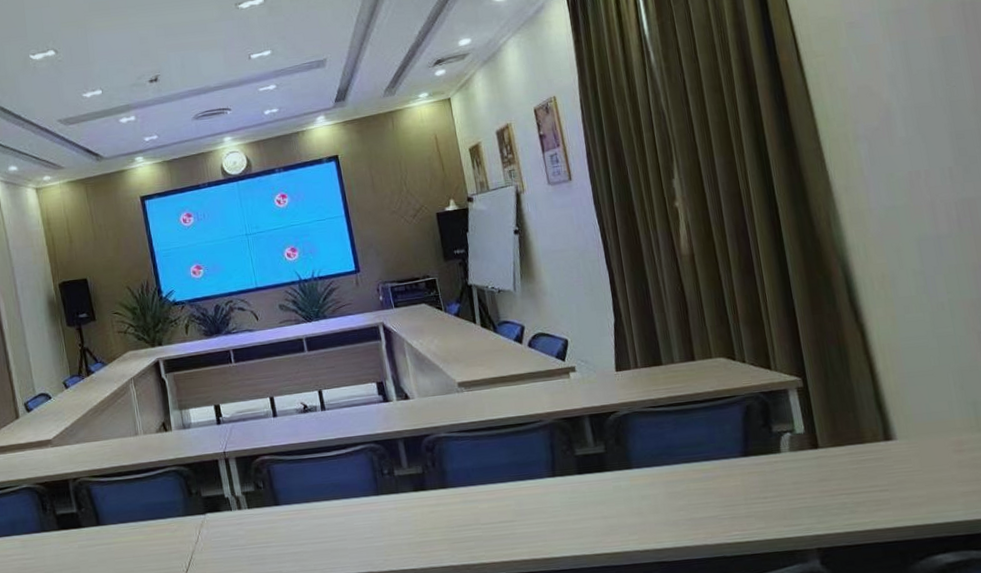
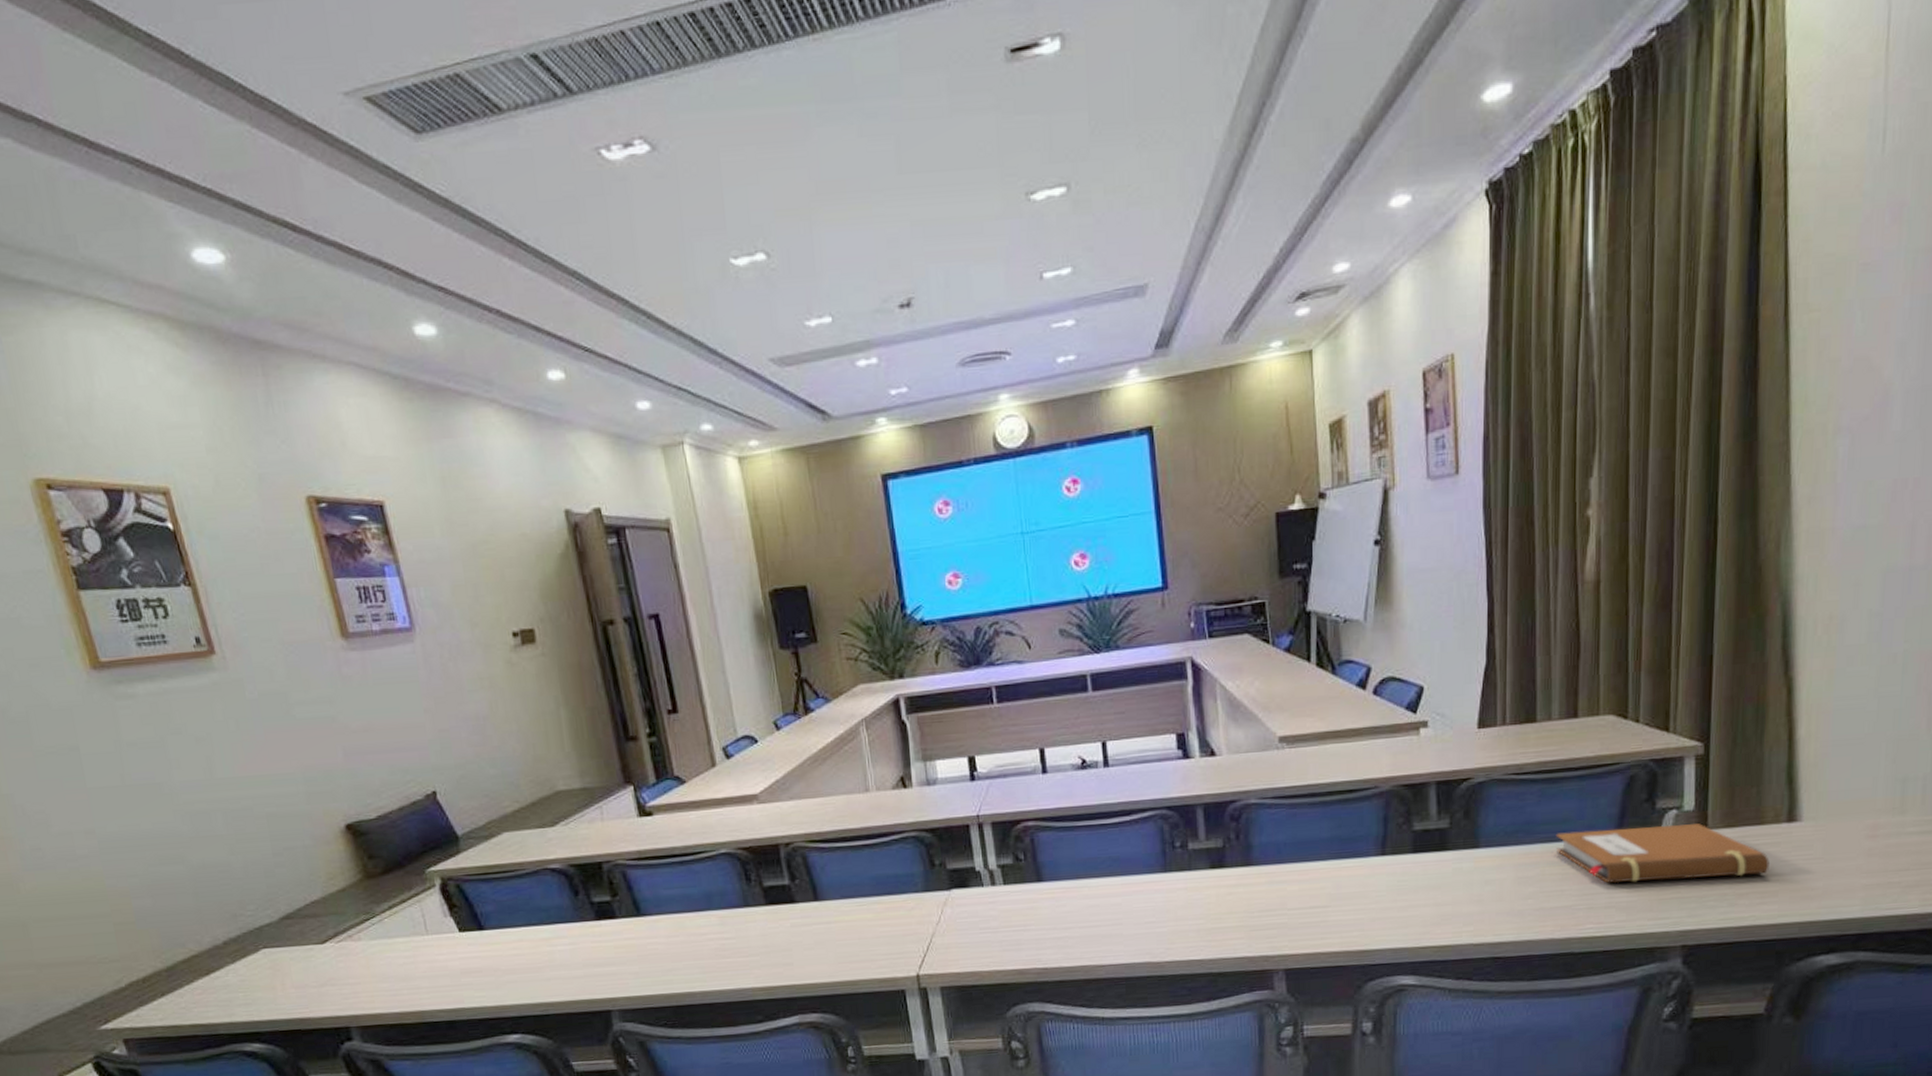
notebook: none [693,444,878,496] -> present [1555,823,1769,884]

